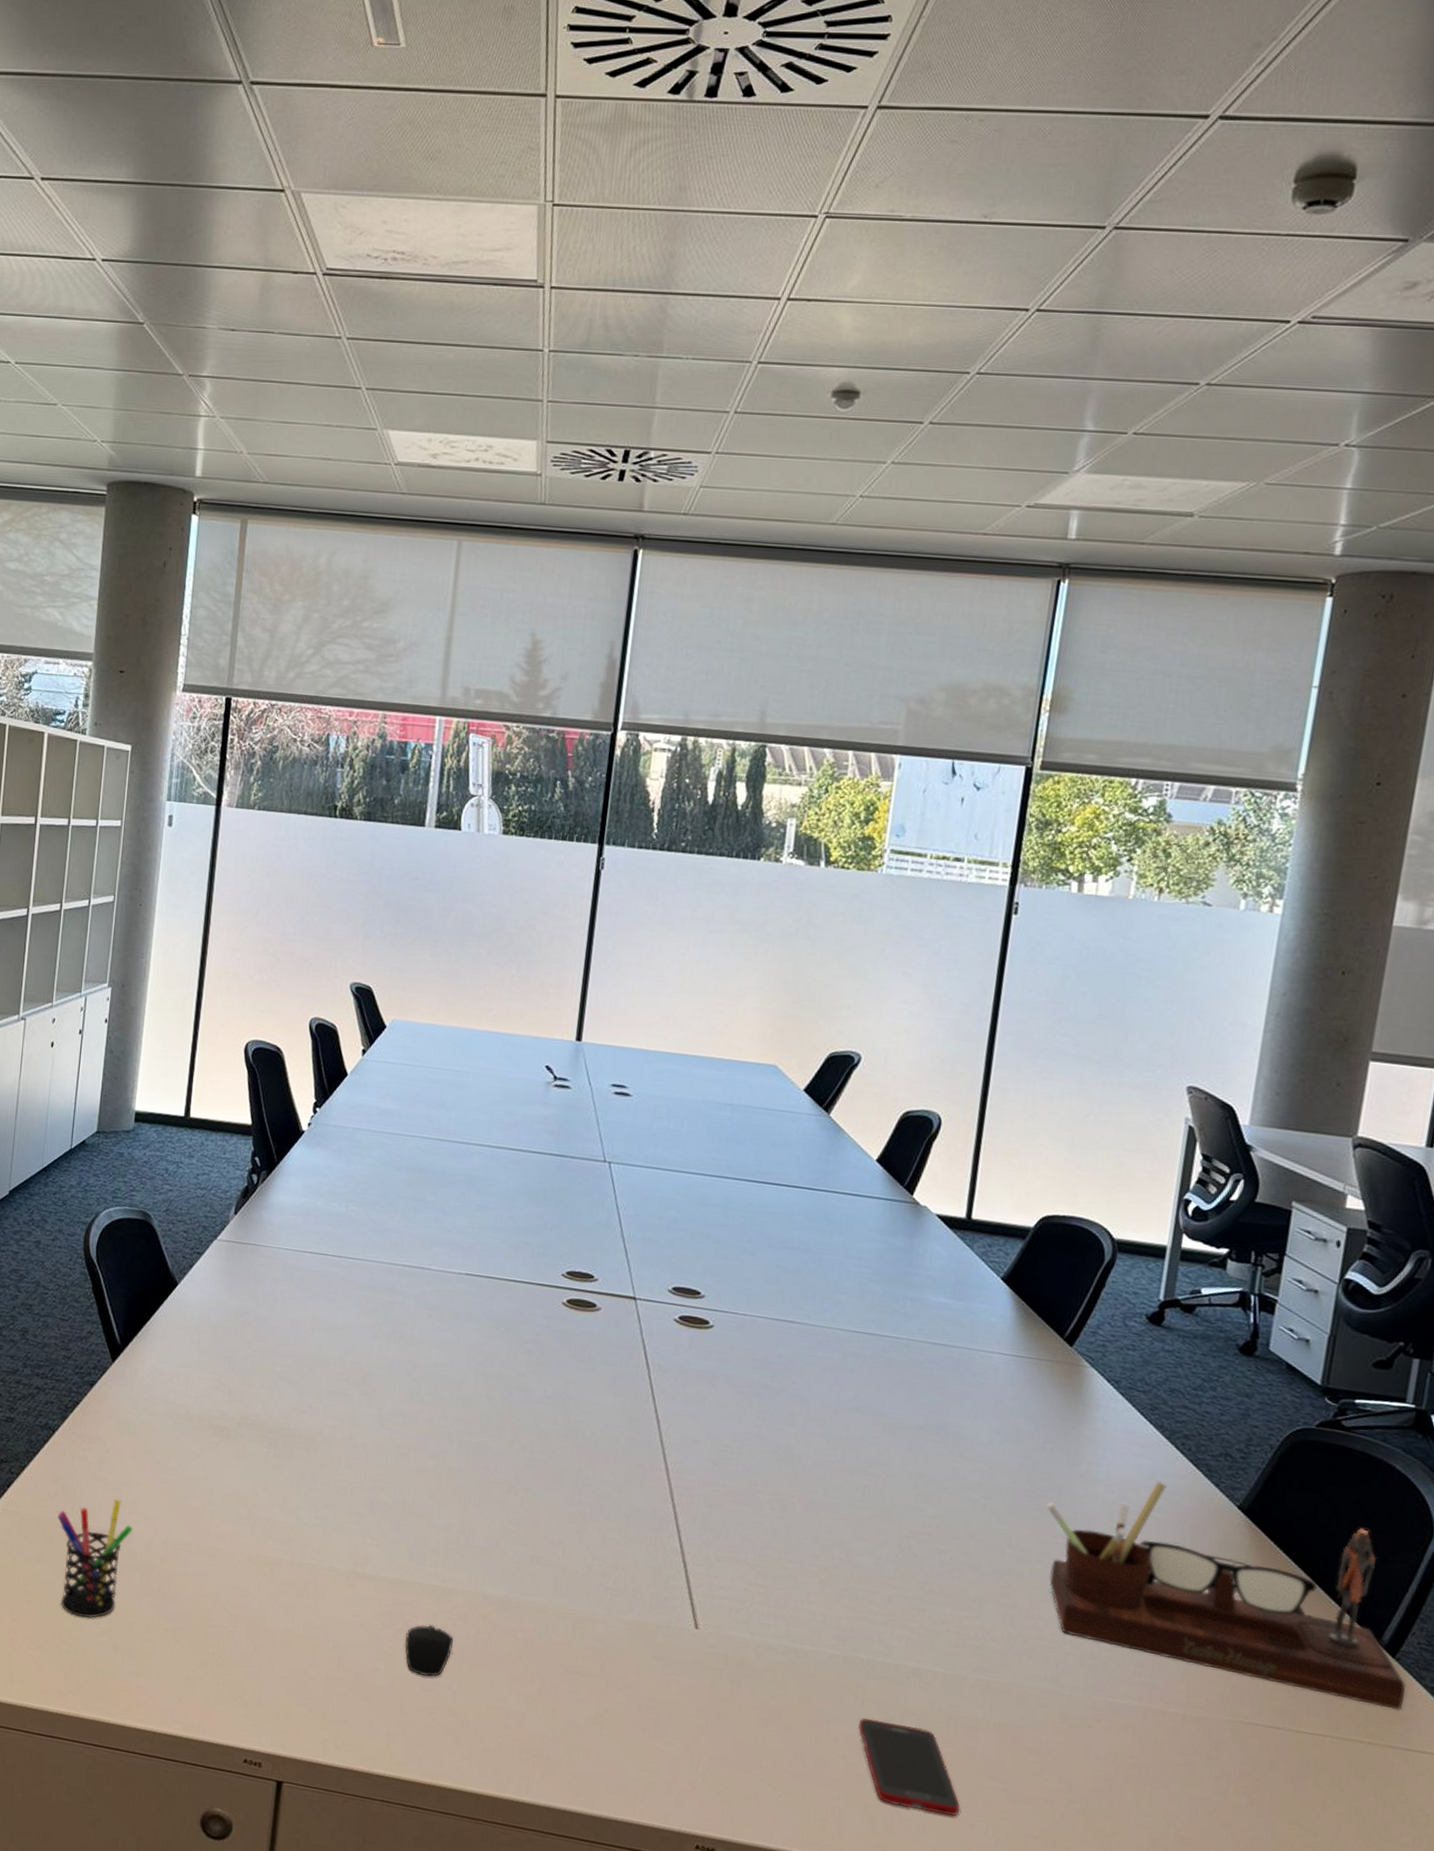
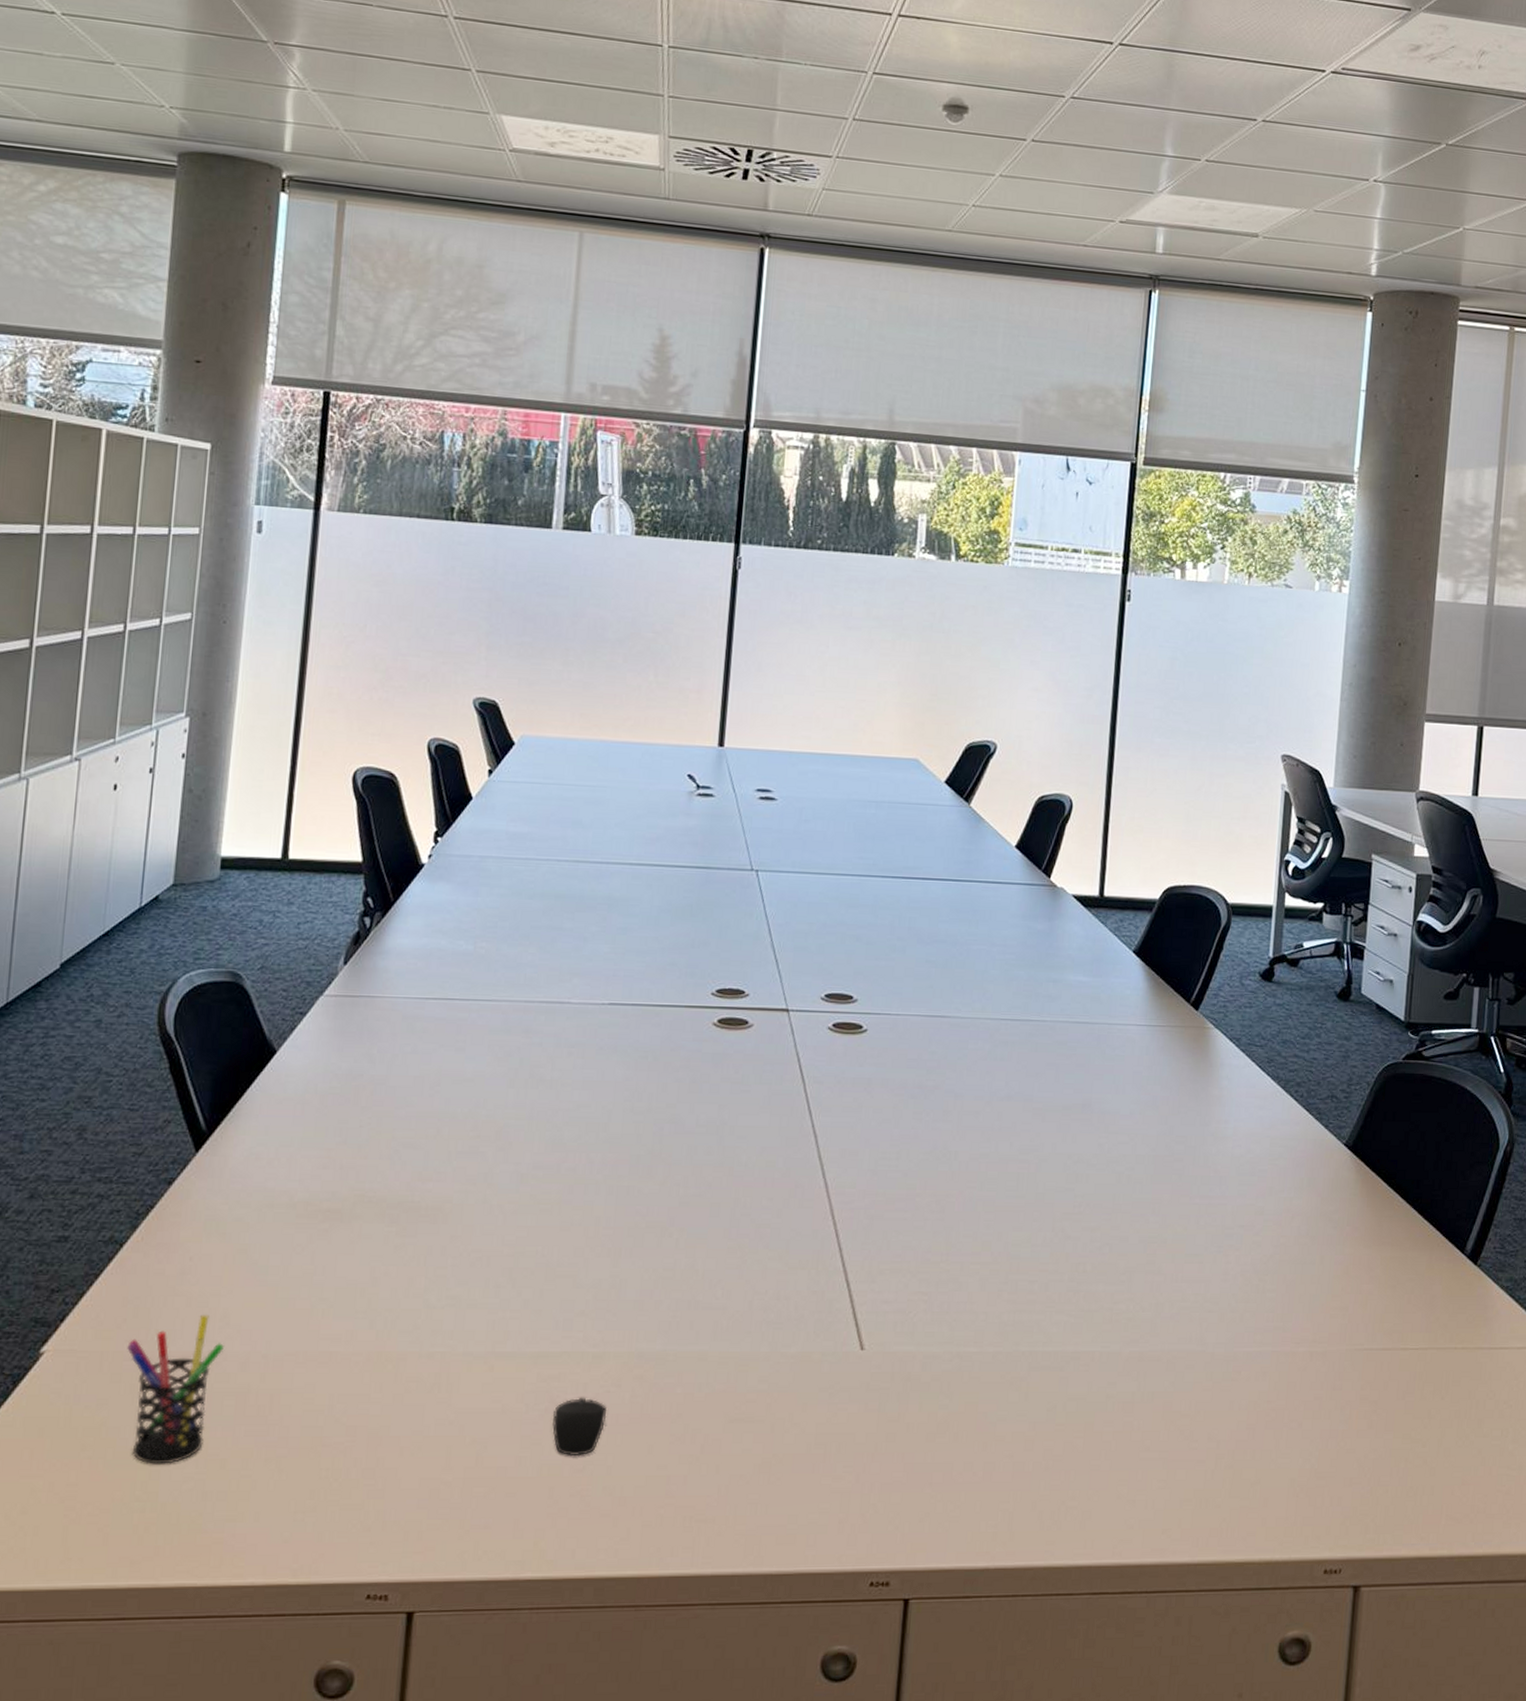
cell phone: present [858,1717,960,1816] -> none [1023,1411,1121,1497]
desk organizer: present [1045,1482,1407,1710] -> none [1182,1131,1488,1313]

